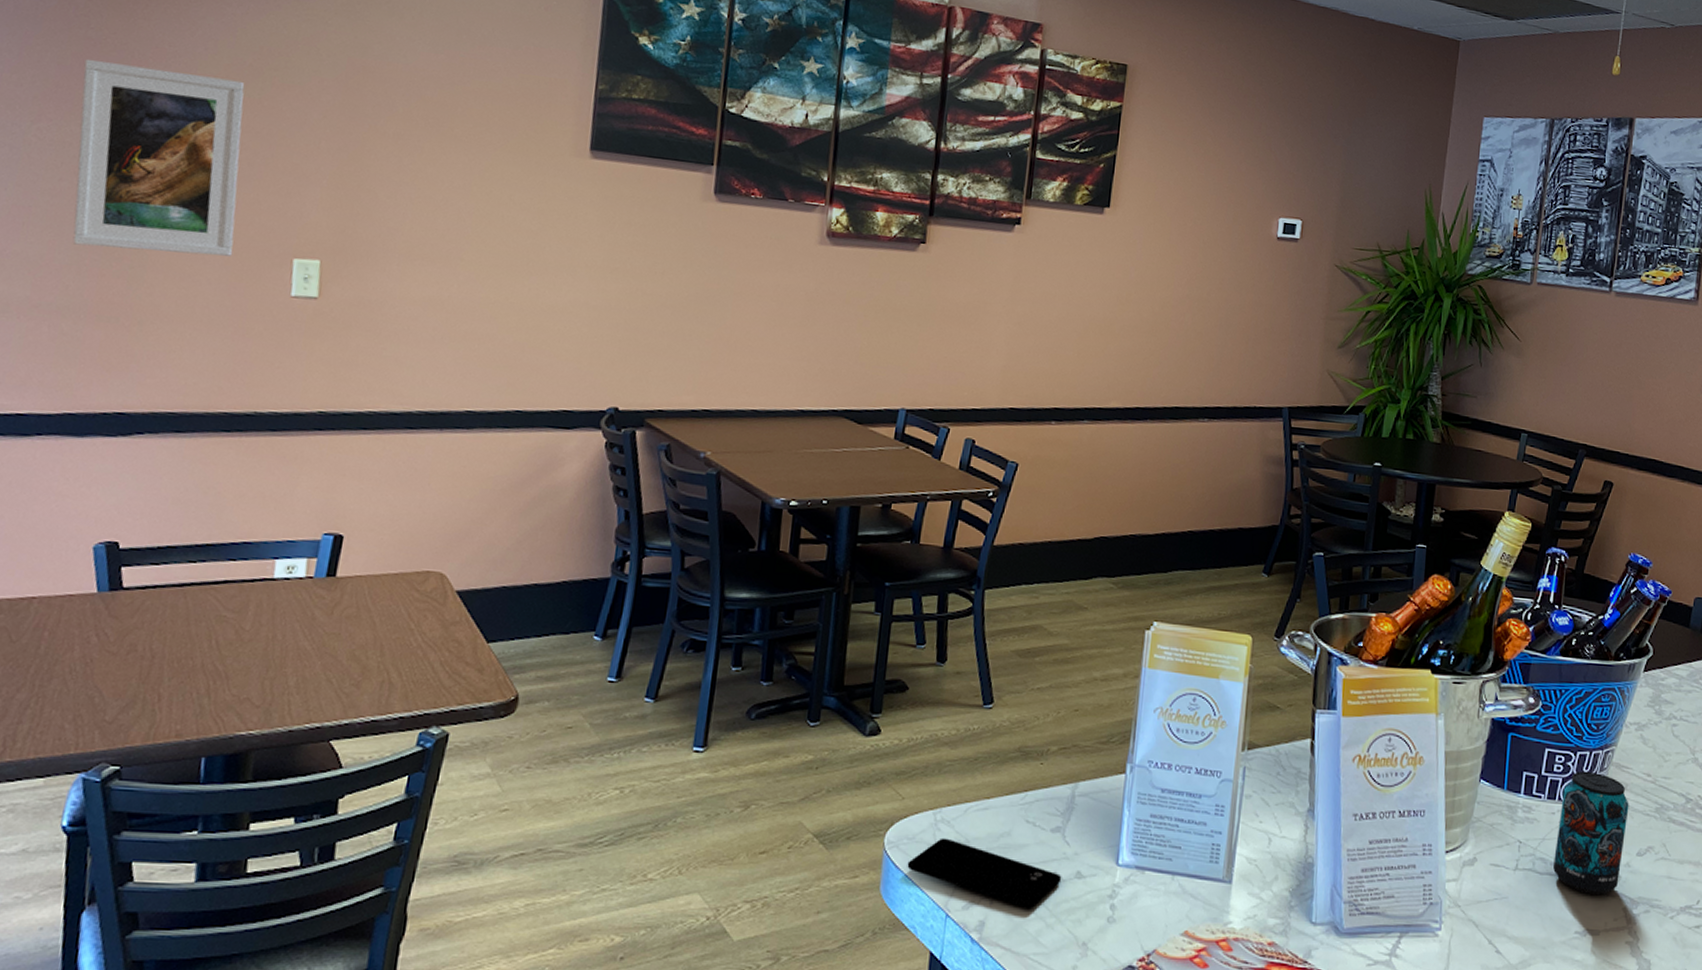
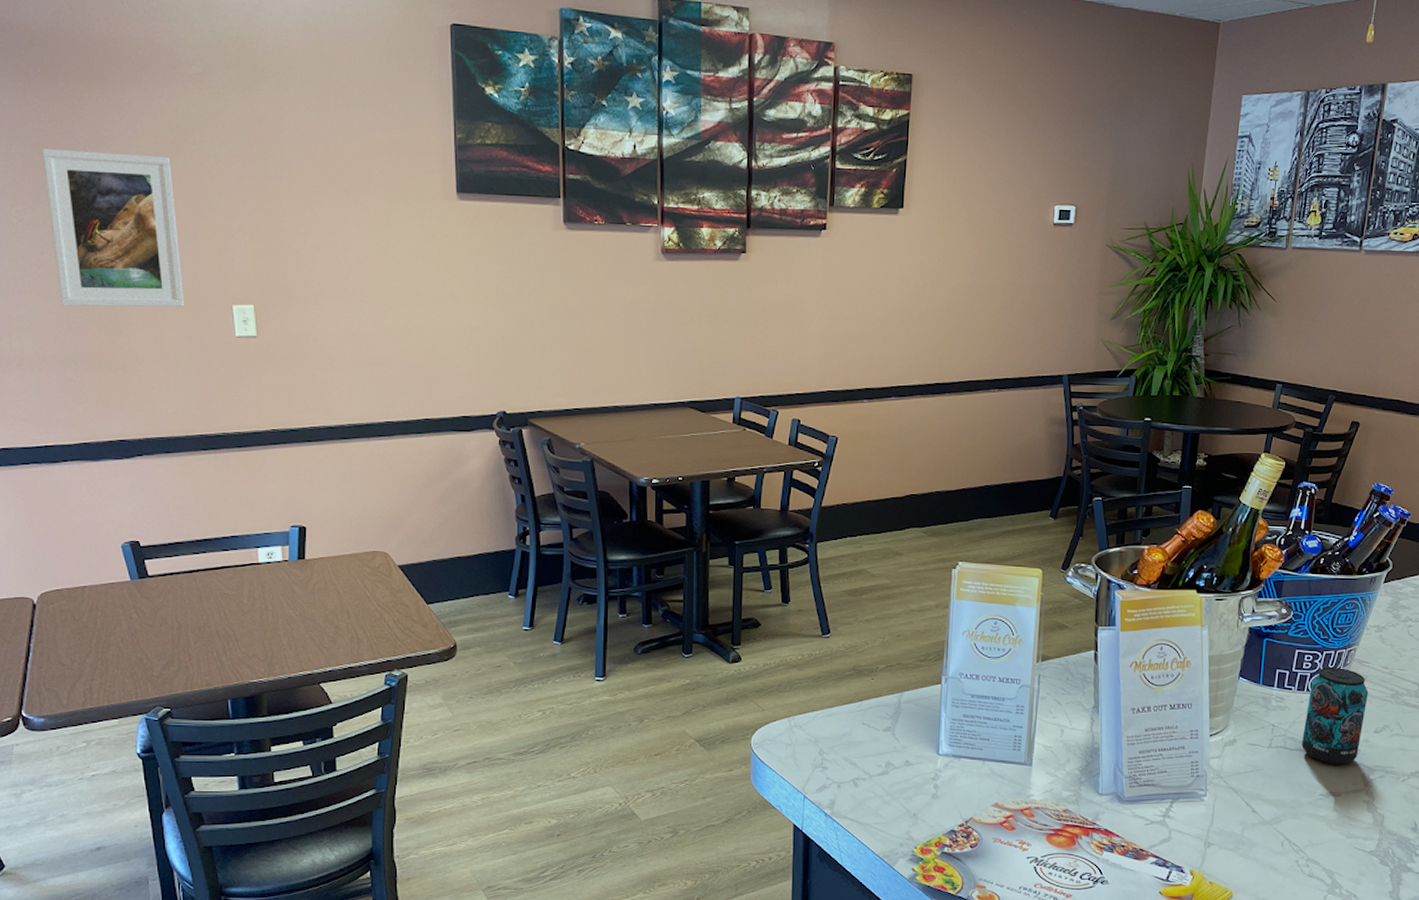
smartphone: present [907,837,1062,910] -> none [770,739,894,791]

